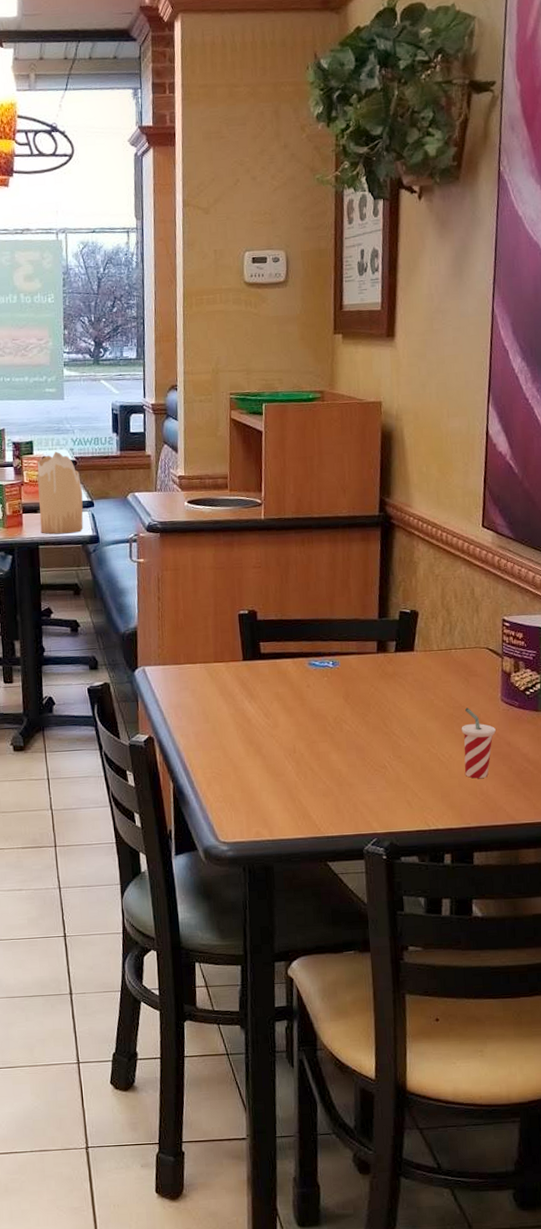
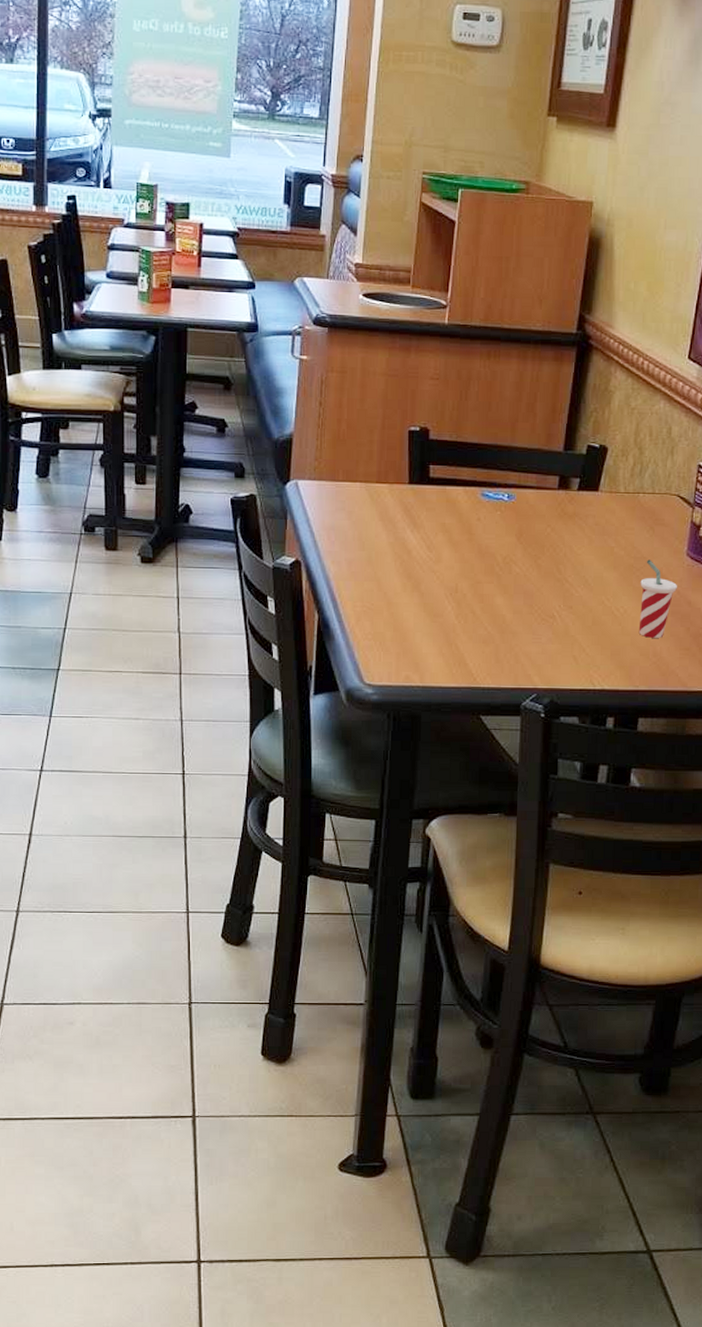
paper bag: present [37,451,83,534] -> none [191,218,244,317]

